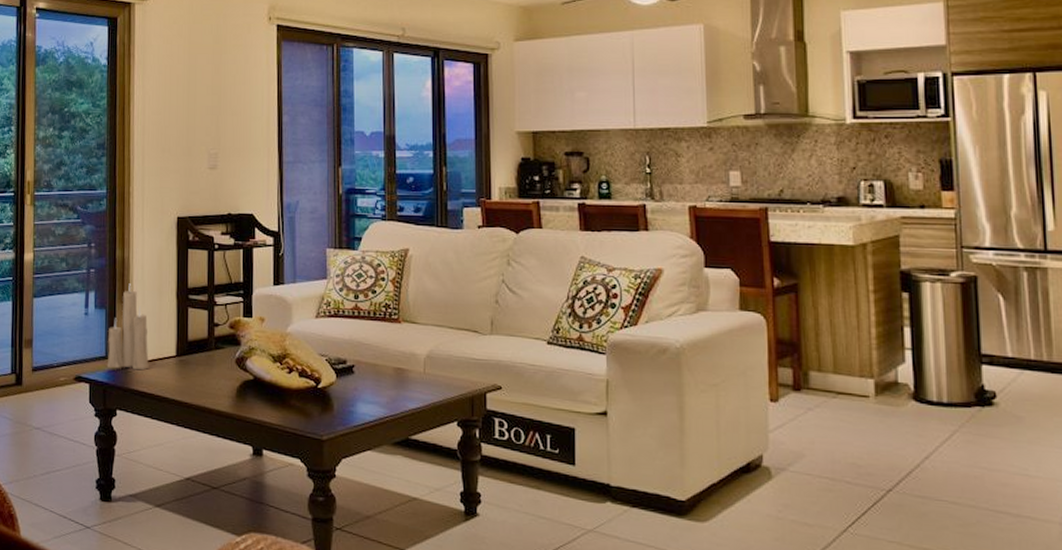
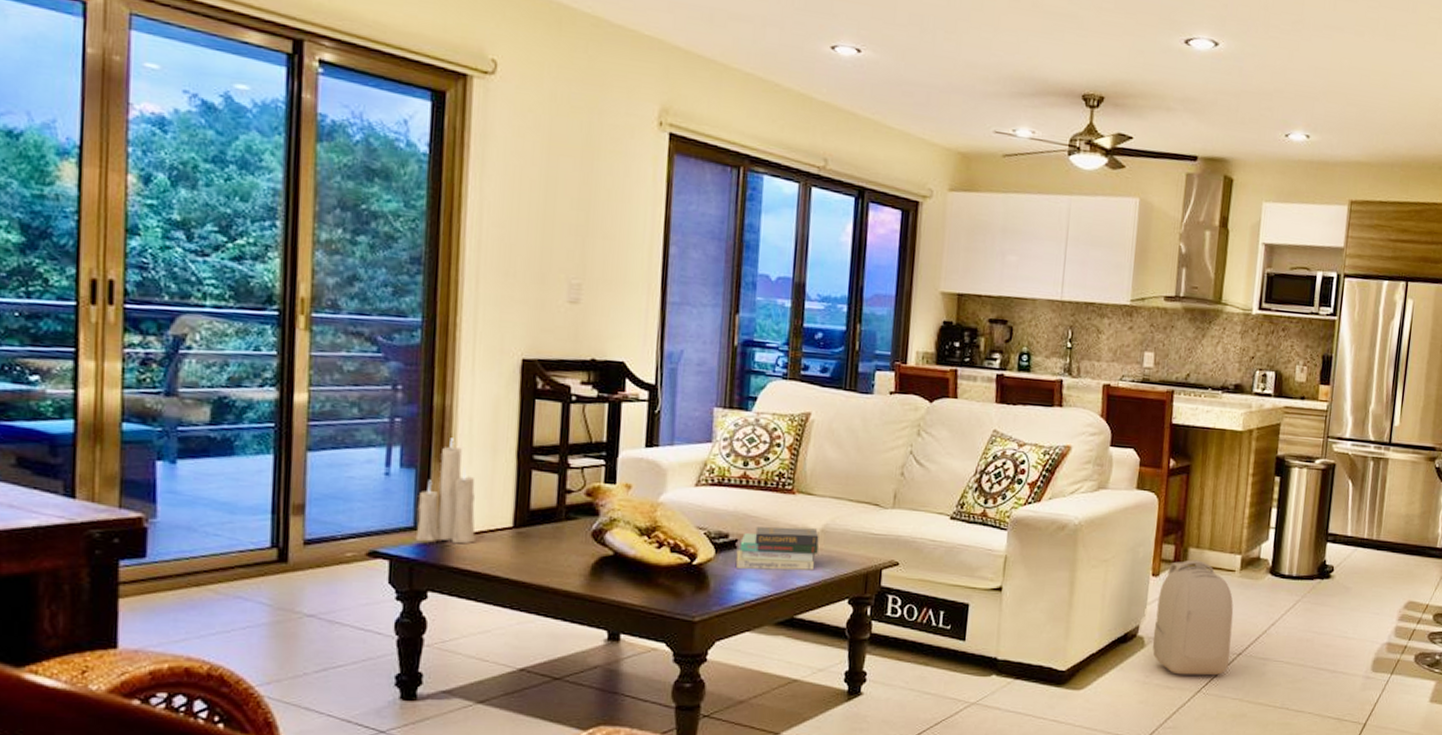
books: none [354,353,425,394] -> present [735,526,819,571]
backpack: none [780,384,878,513] -> present [1152,559,1234,676]

